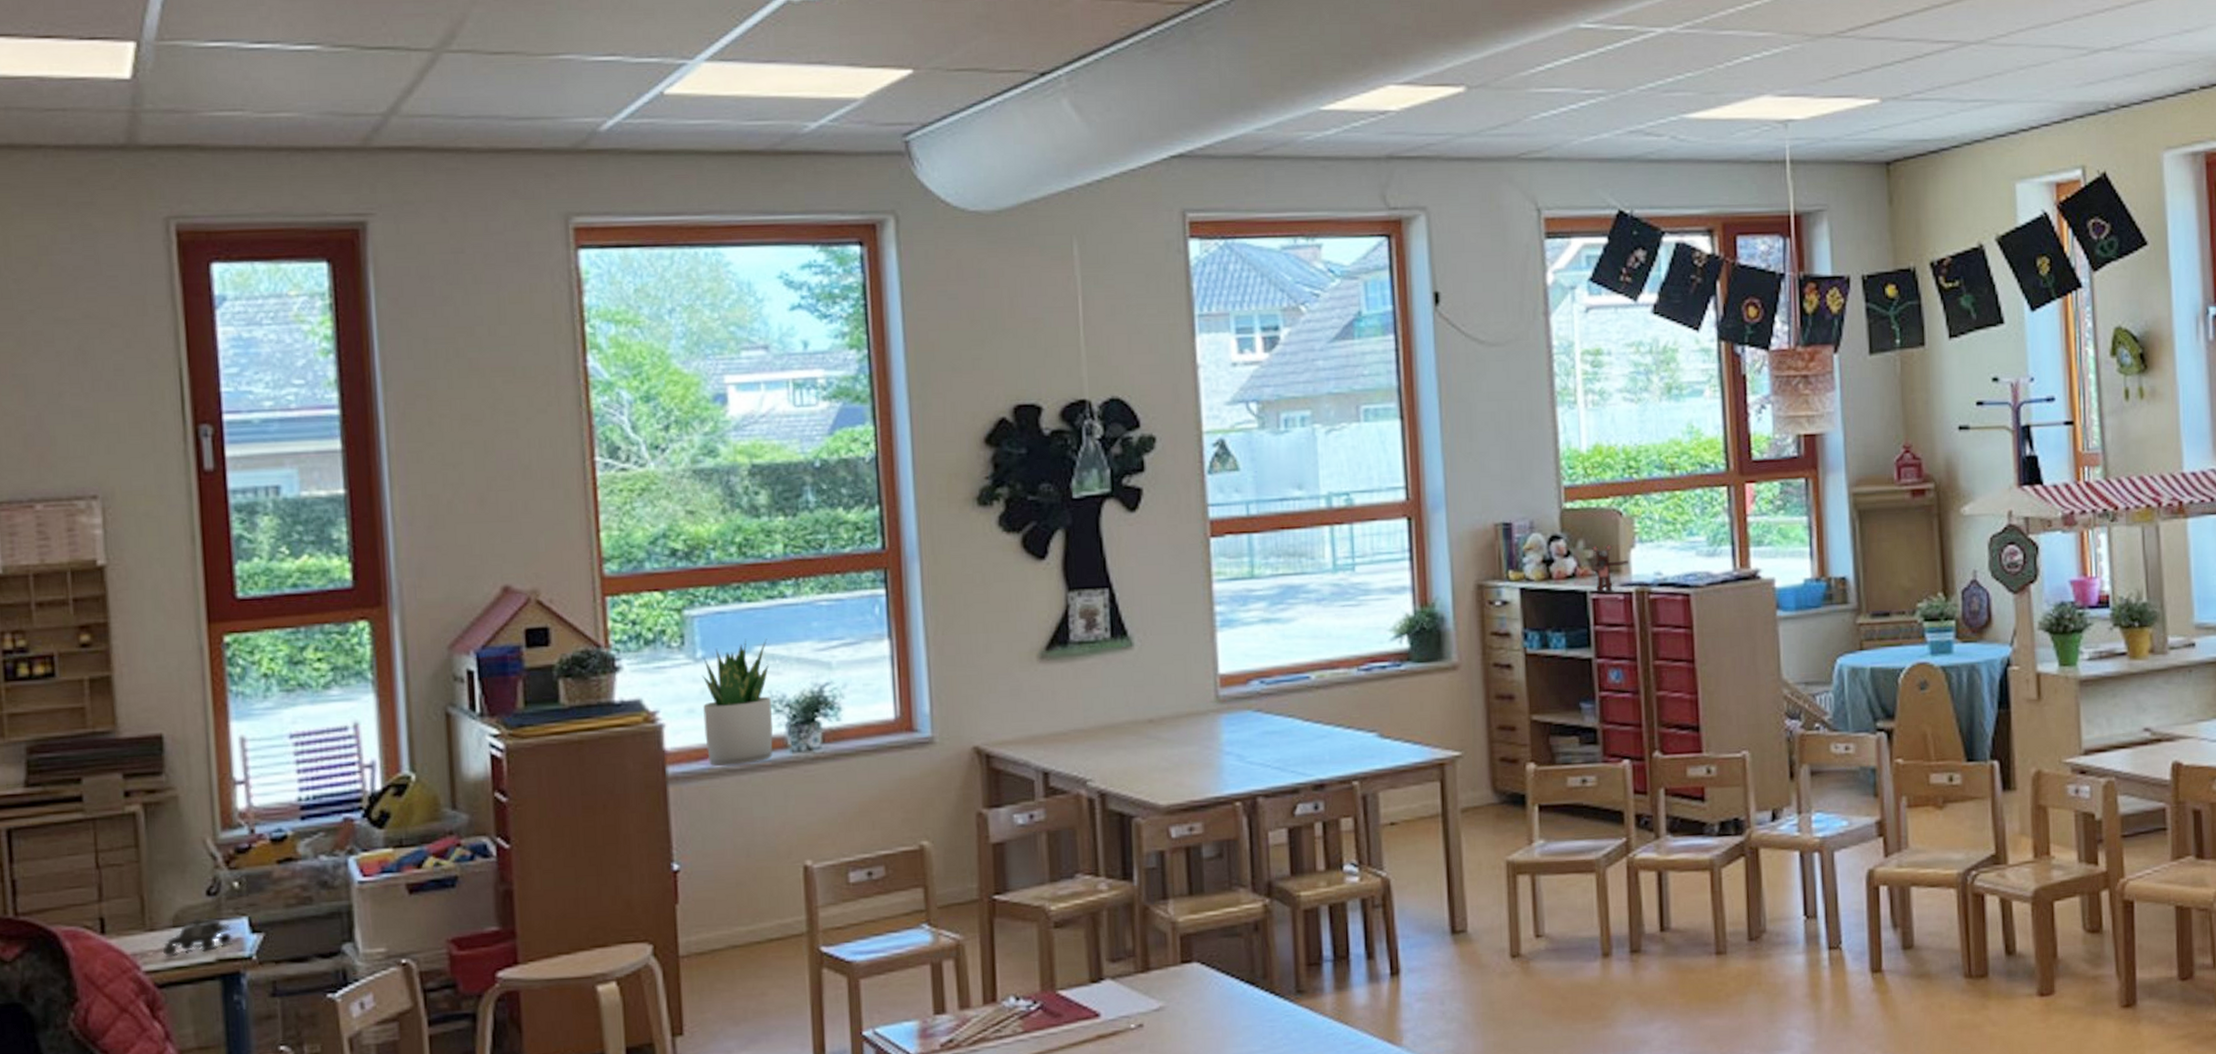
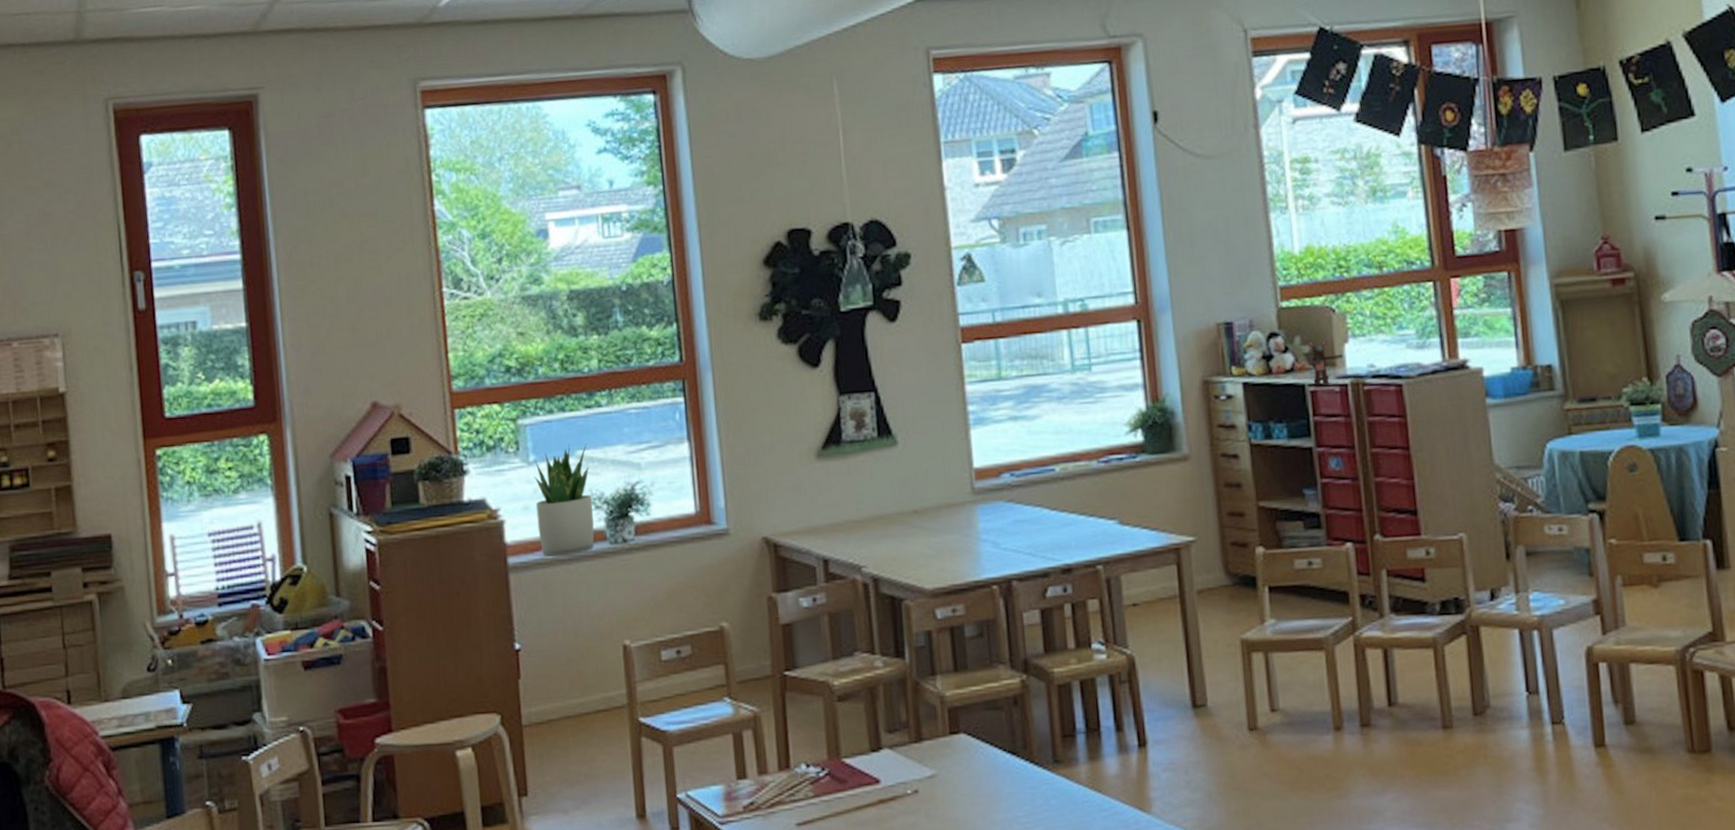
toy truck: present [162,918,236,956] -> none [114,691,170,723]

